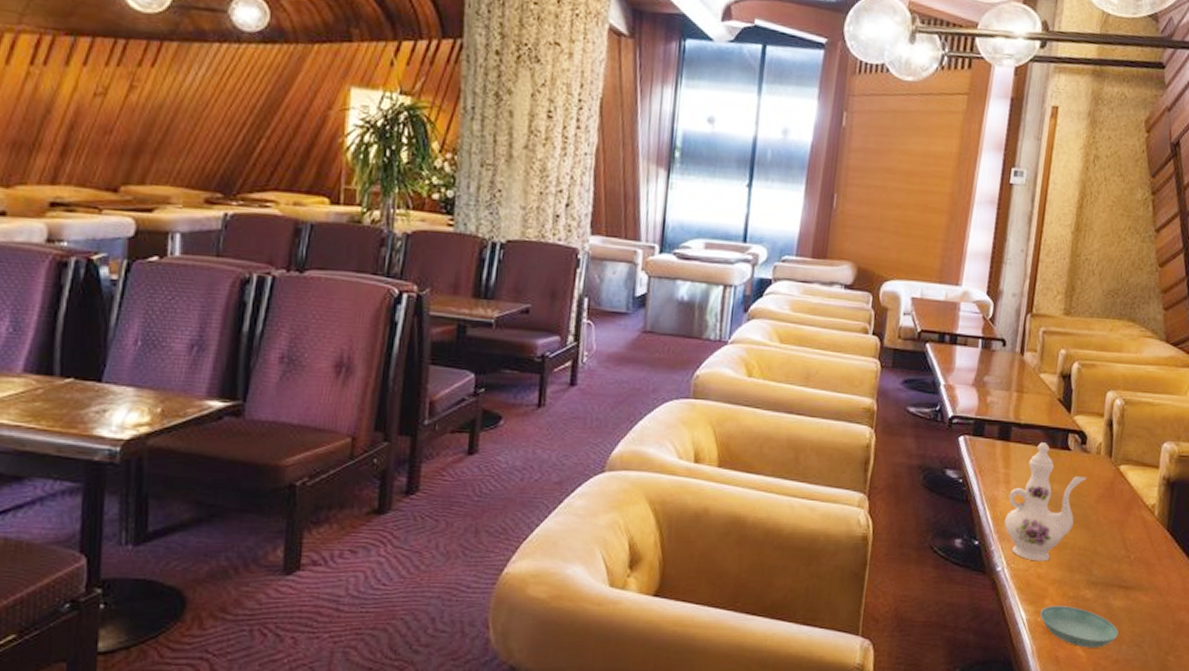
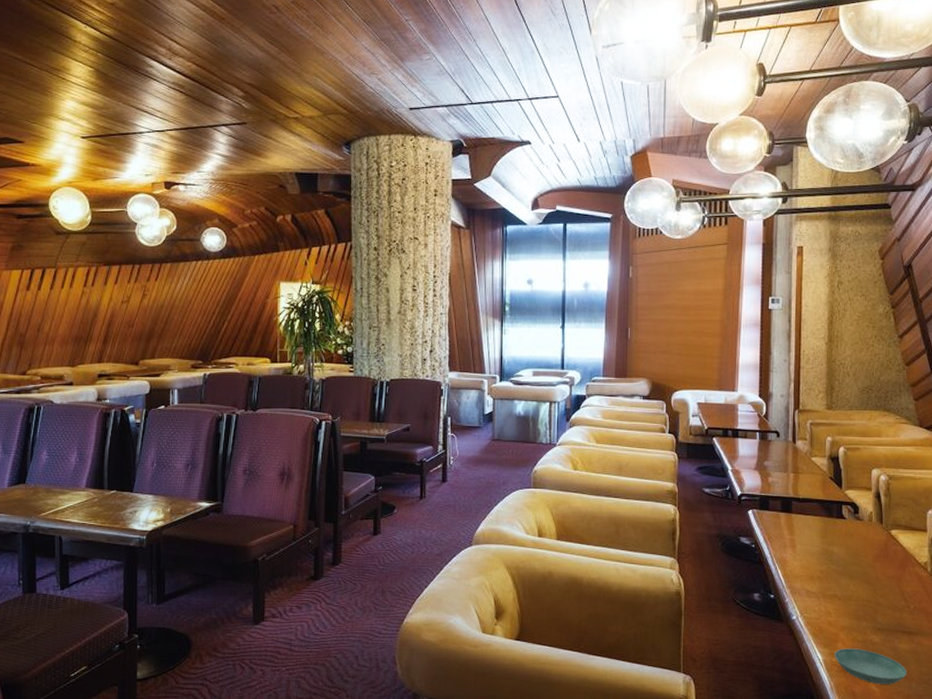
ewer: present [1004,442,1087,562] -> none [794,513,863,611]

